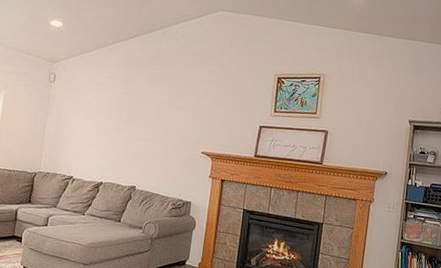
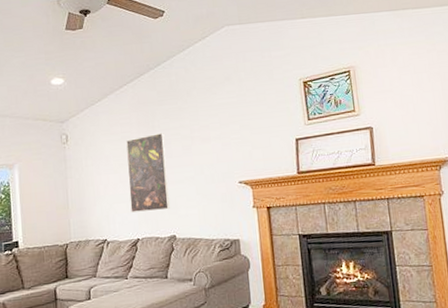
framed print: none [100,92,145,163] -> present [126,133,170,213]

